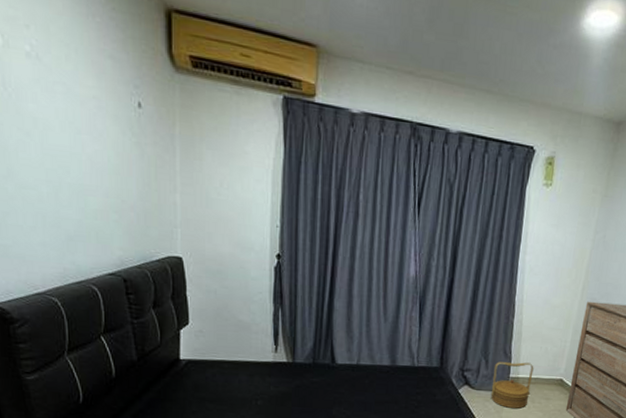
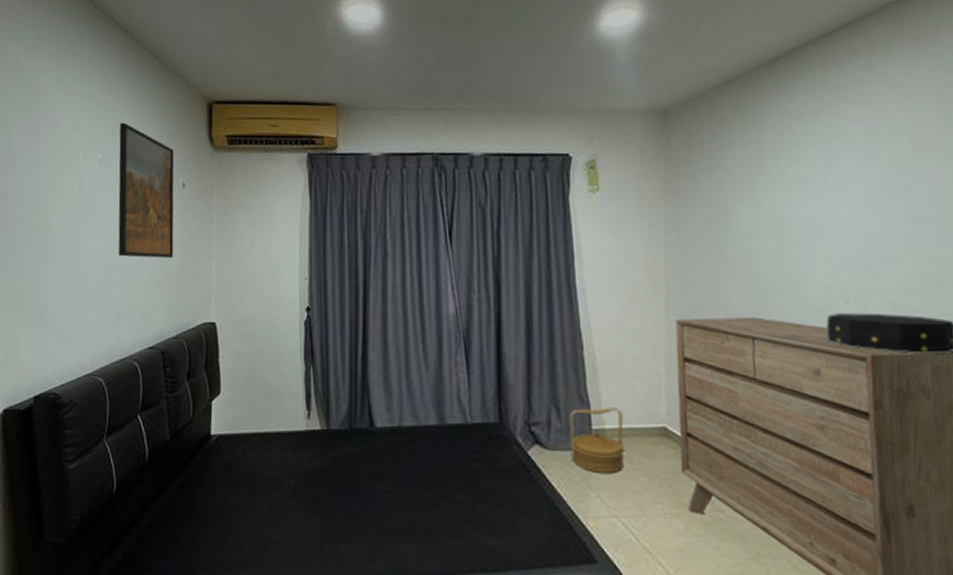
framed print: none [49,9,131,185] -> present [118,122,174,258]

